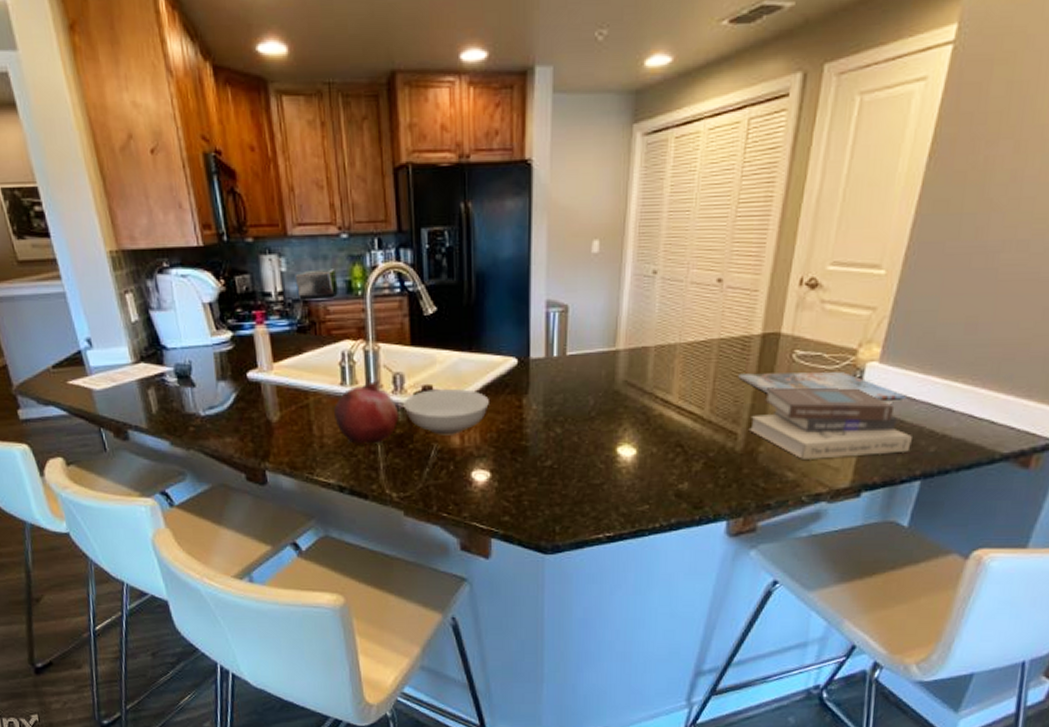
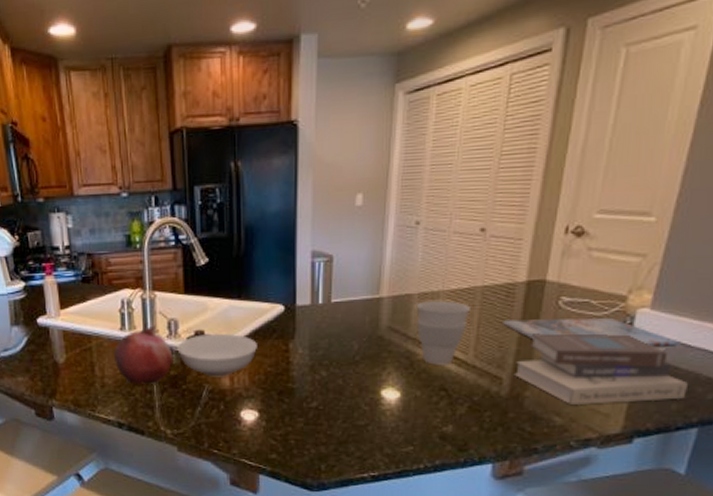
toaster: present [295,269,338,300] -> none [80,225,119,253]
cup: none [652,354,708,420] -> present [416,301,472,365]

